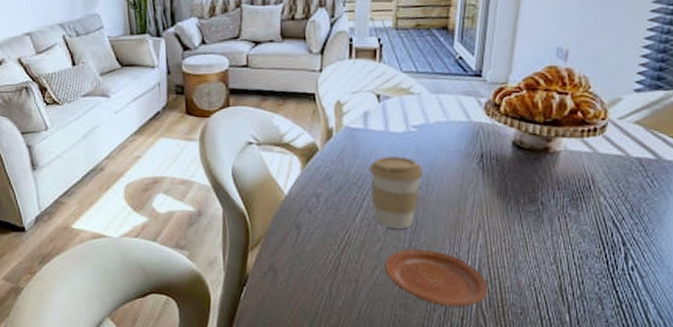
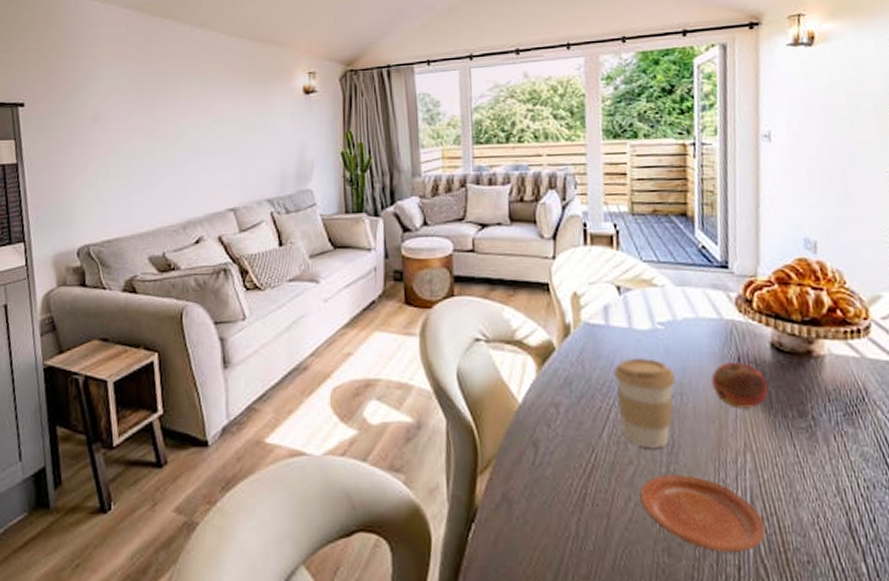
fruit: none [455,158,506,197] -> present [711,362,769,409]

